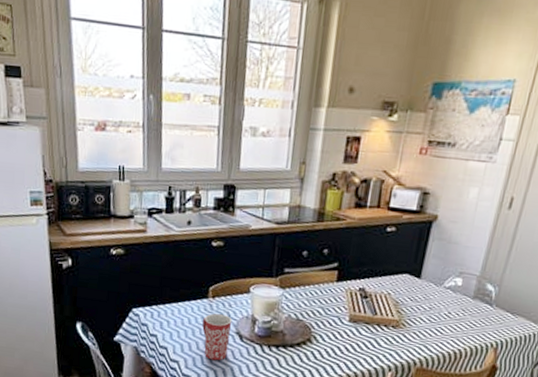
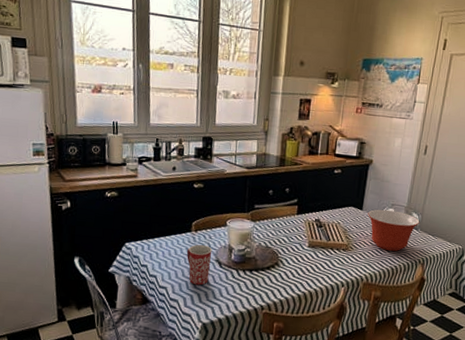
mixing bowl: none [427,278,496,331] -> present [368,209,420,251]

